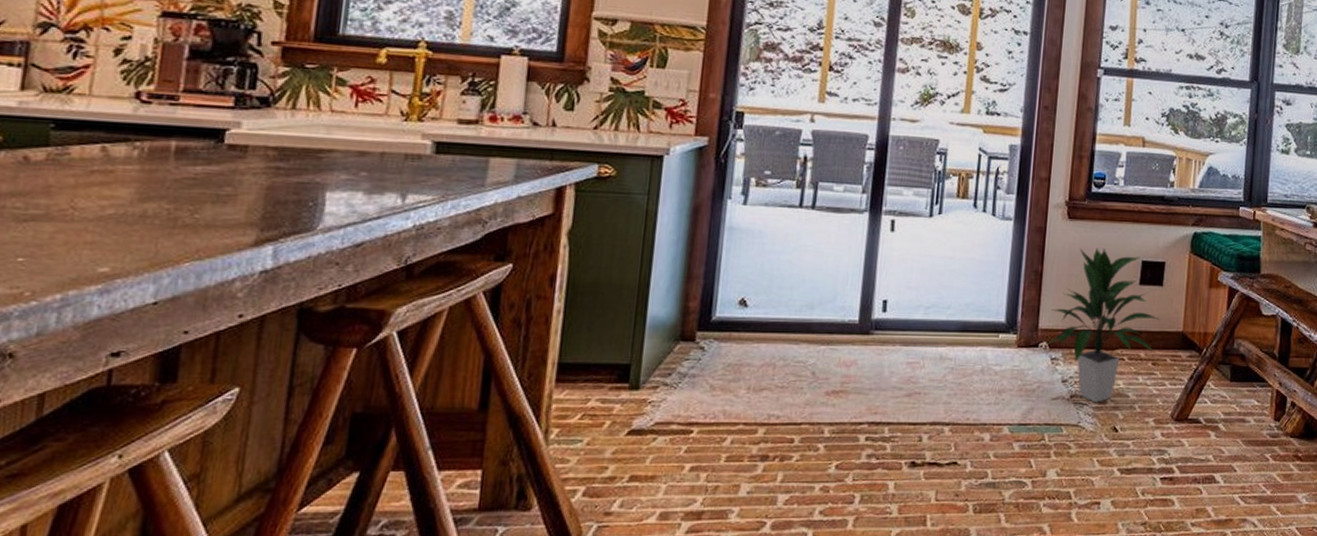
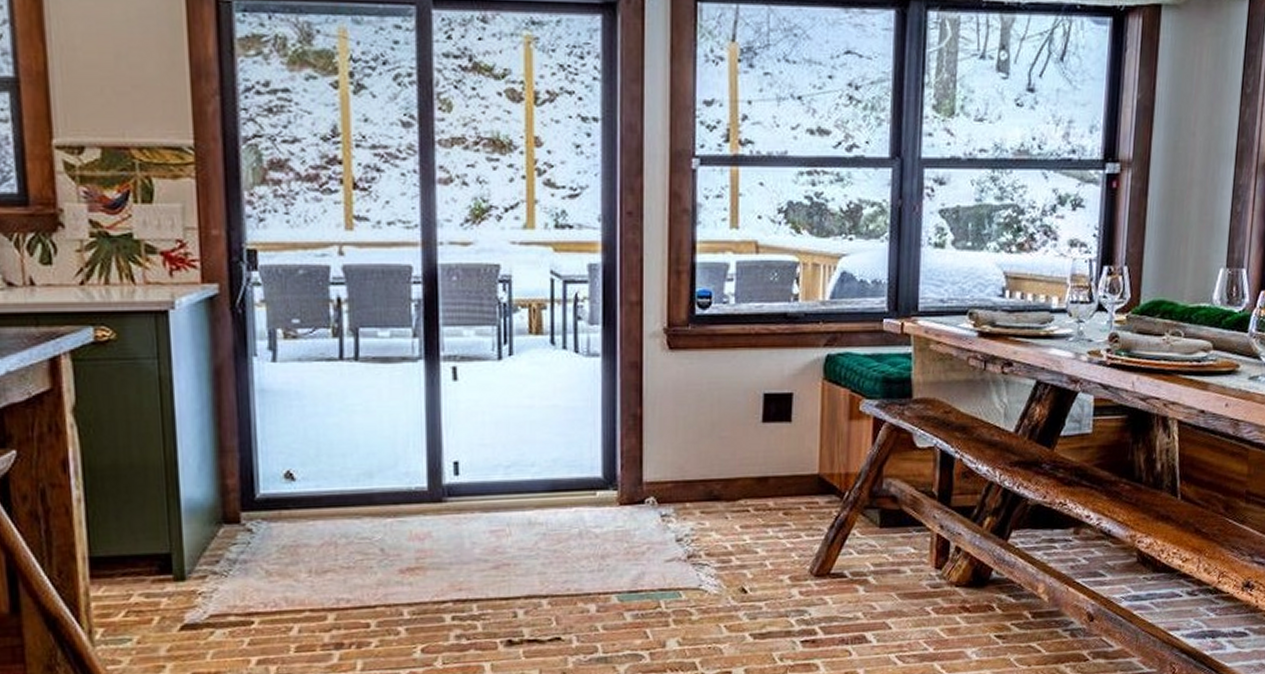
indoor plant: present [1049,248,1161,403] -> none [656,382,792,562]

